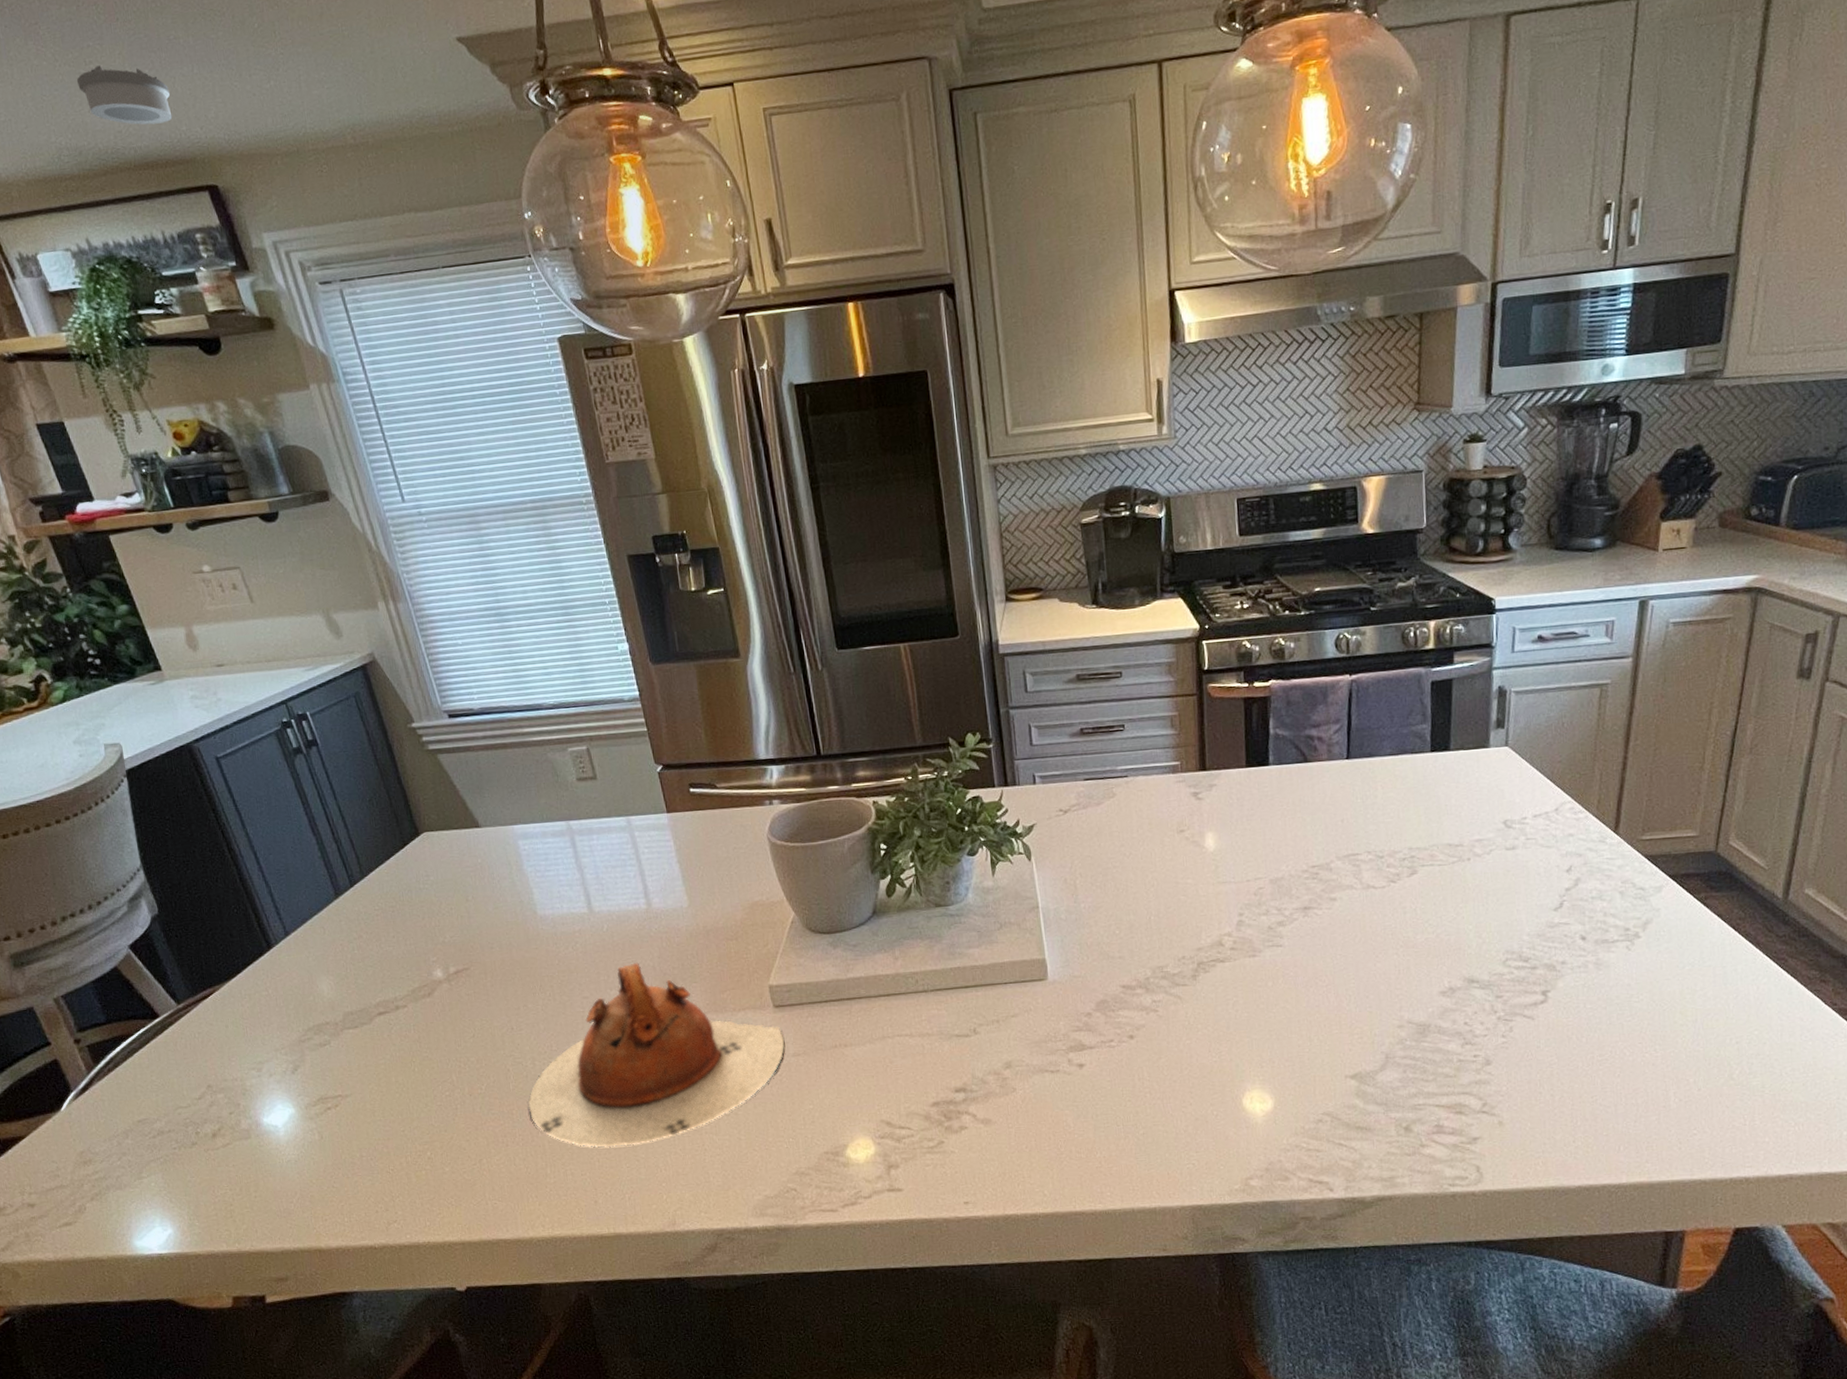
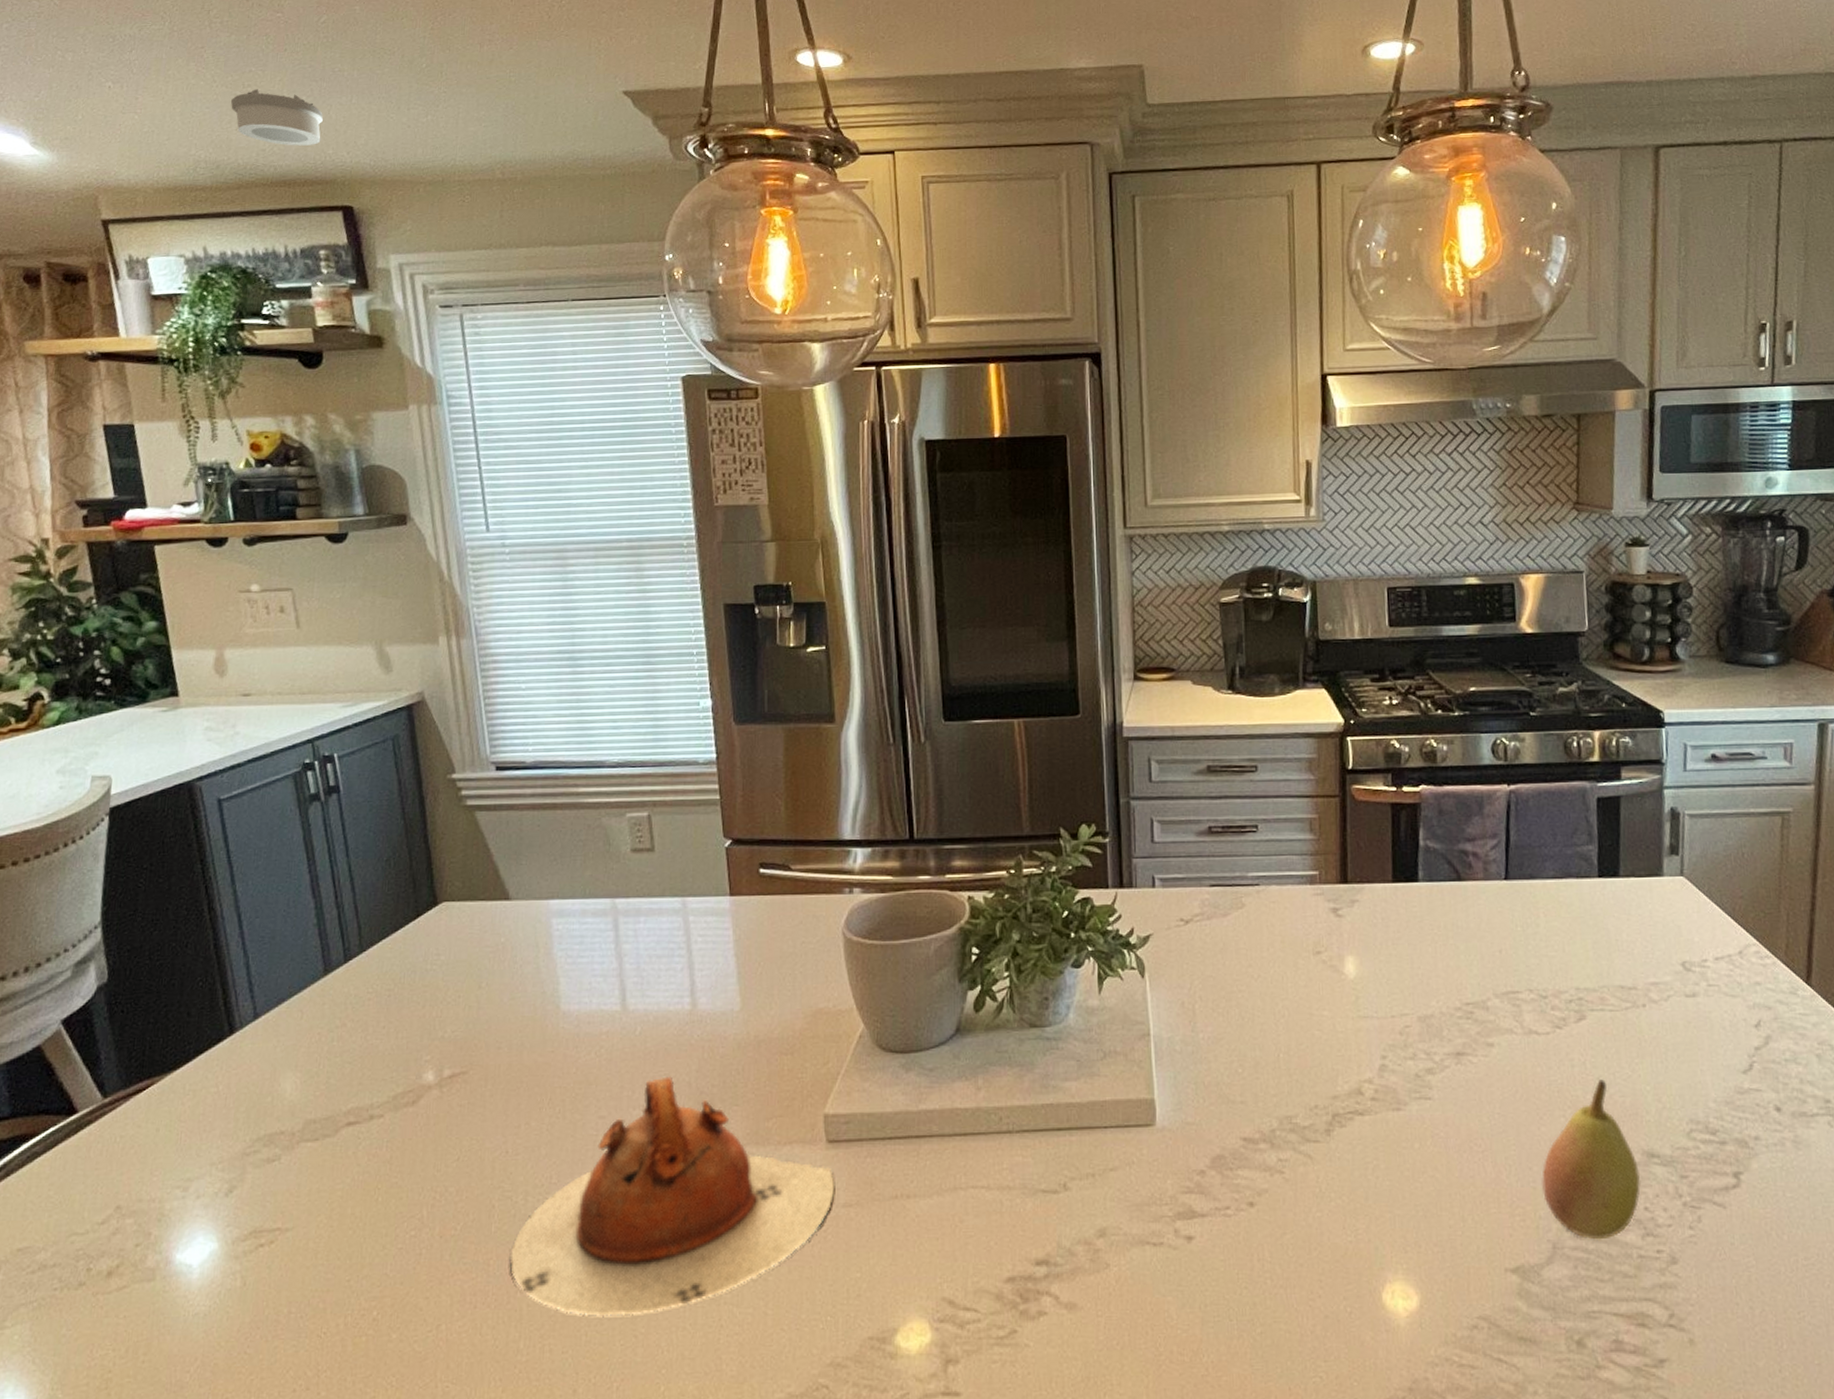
fruit: none [1377,922,1462,1050] -> present [1542,1079,1641,1240]

